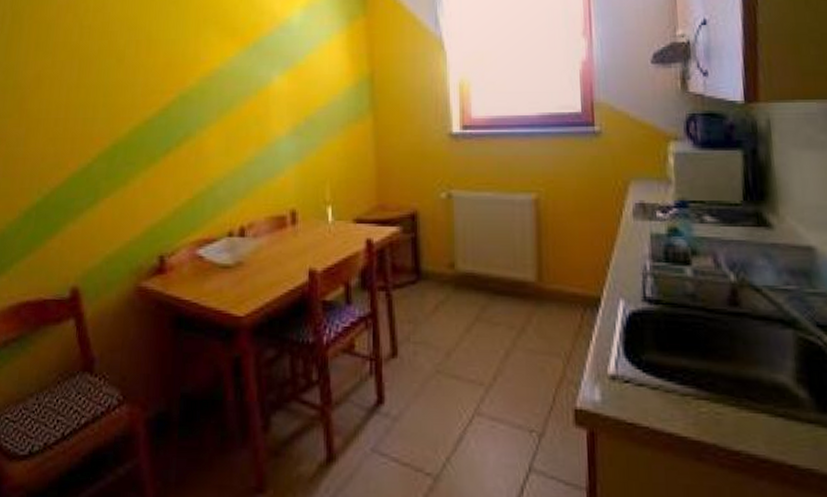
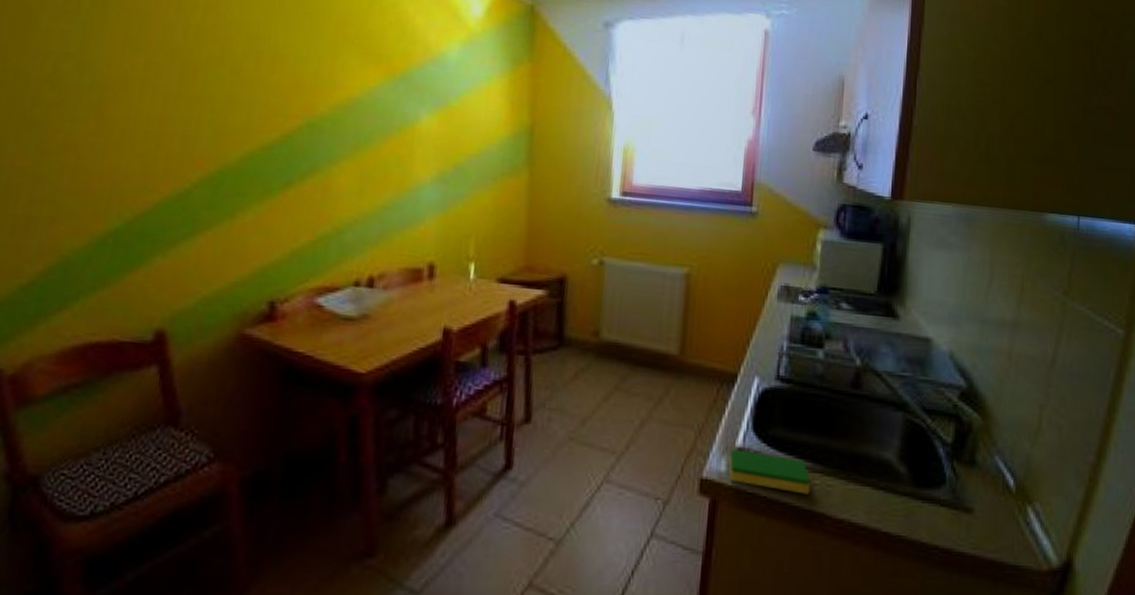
dish sponge: none [602,376,697,424] -> present [729,449,811,495]

